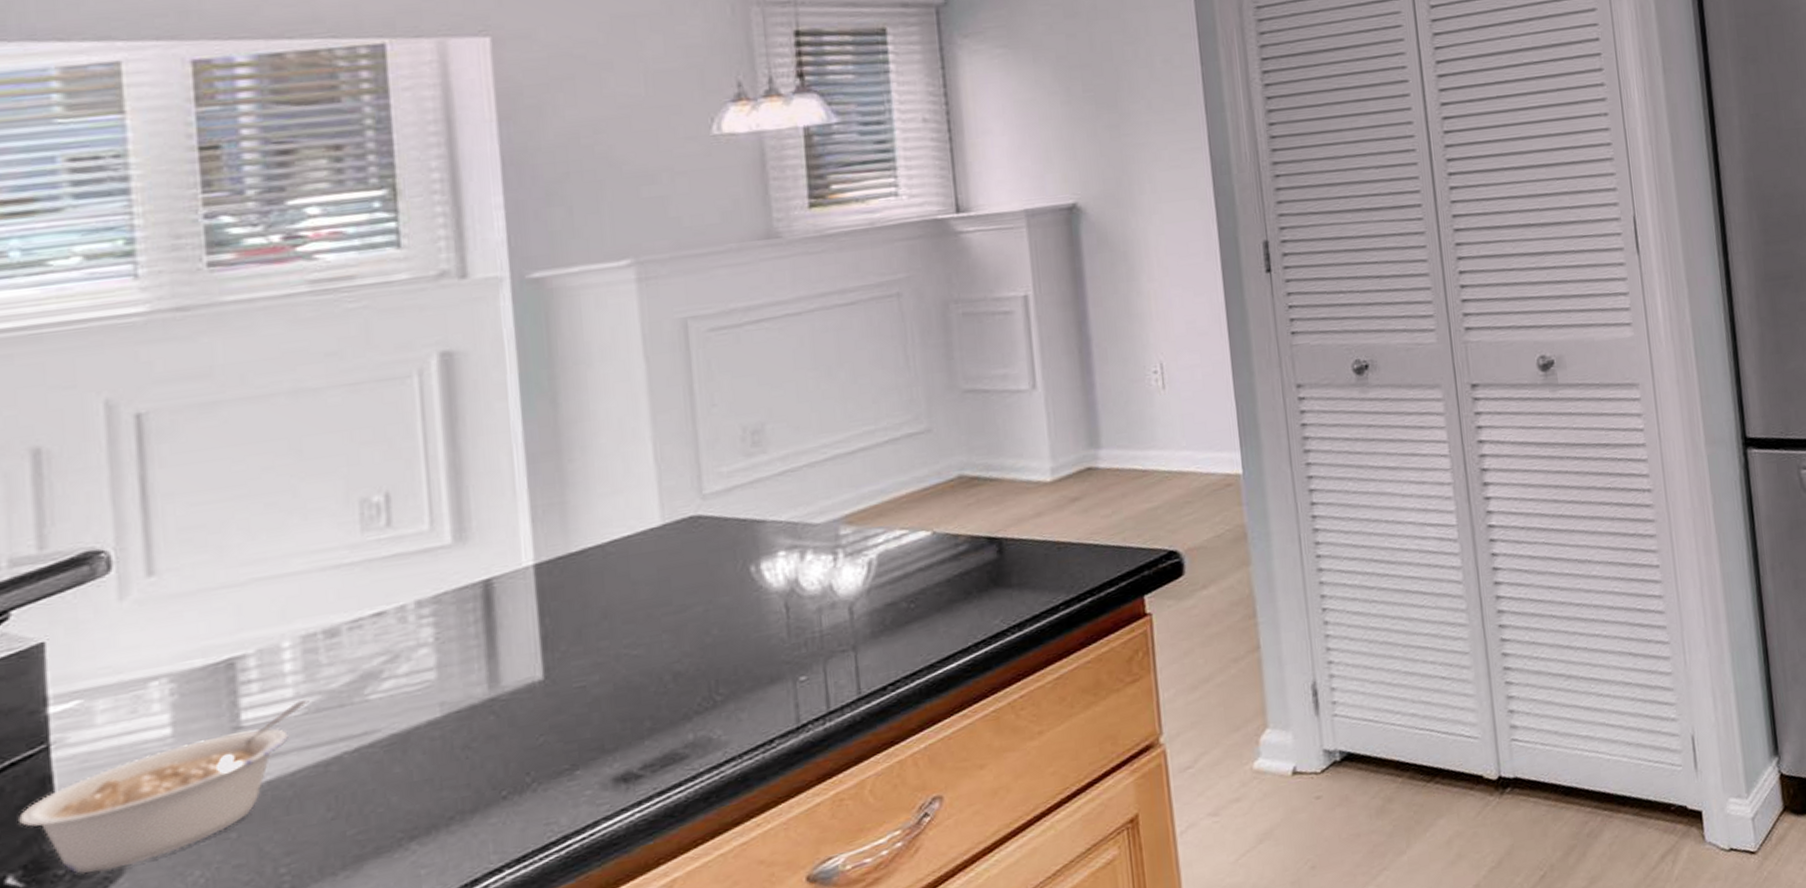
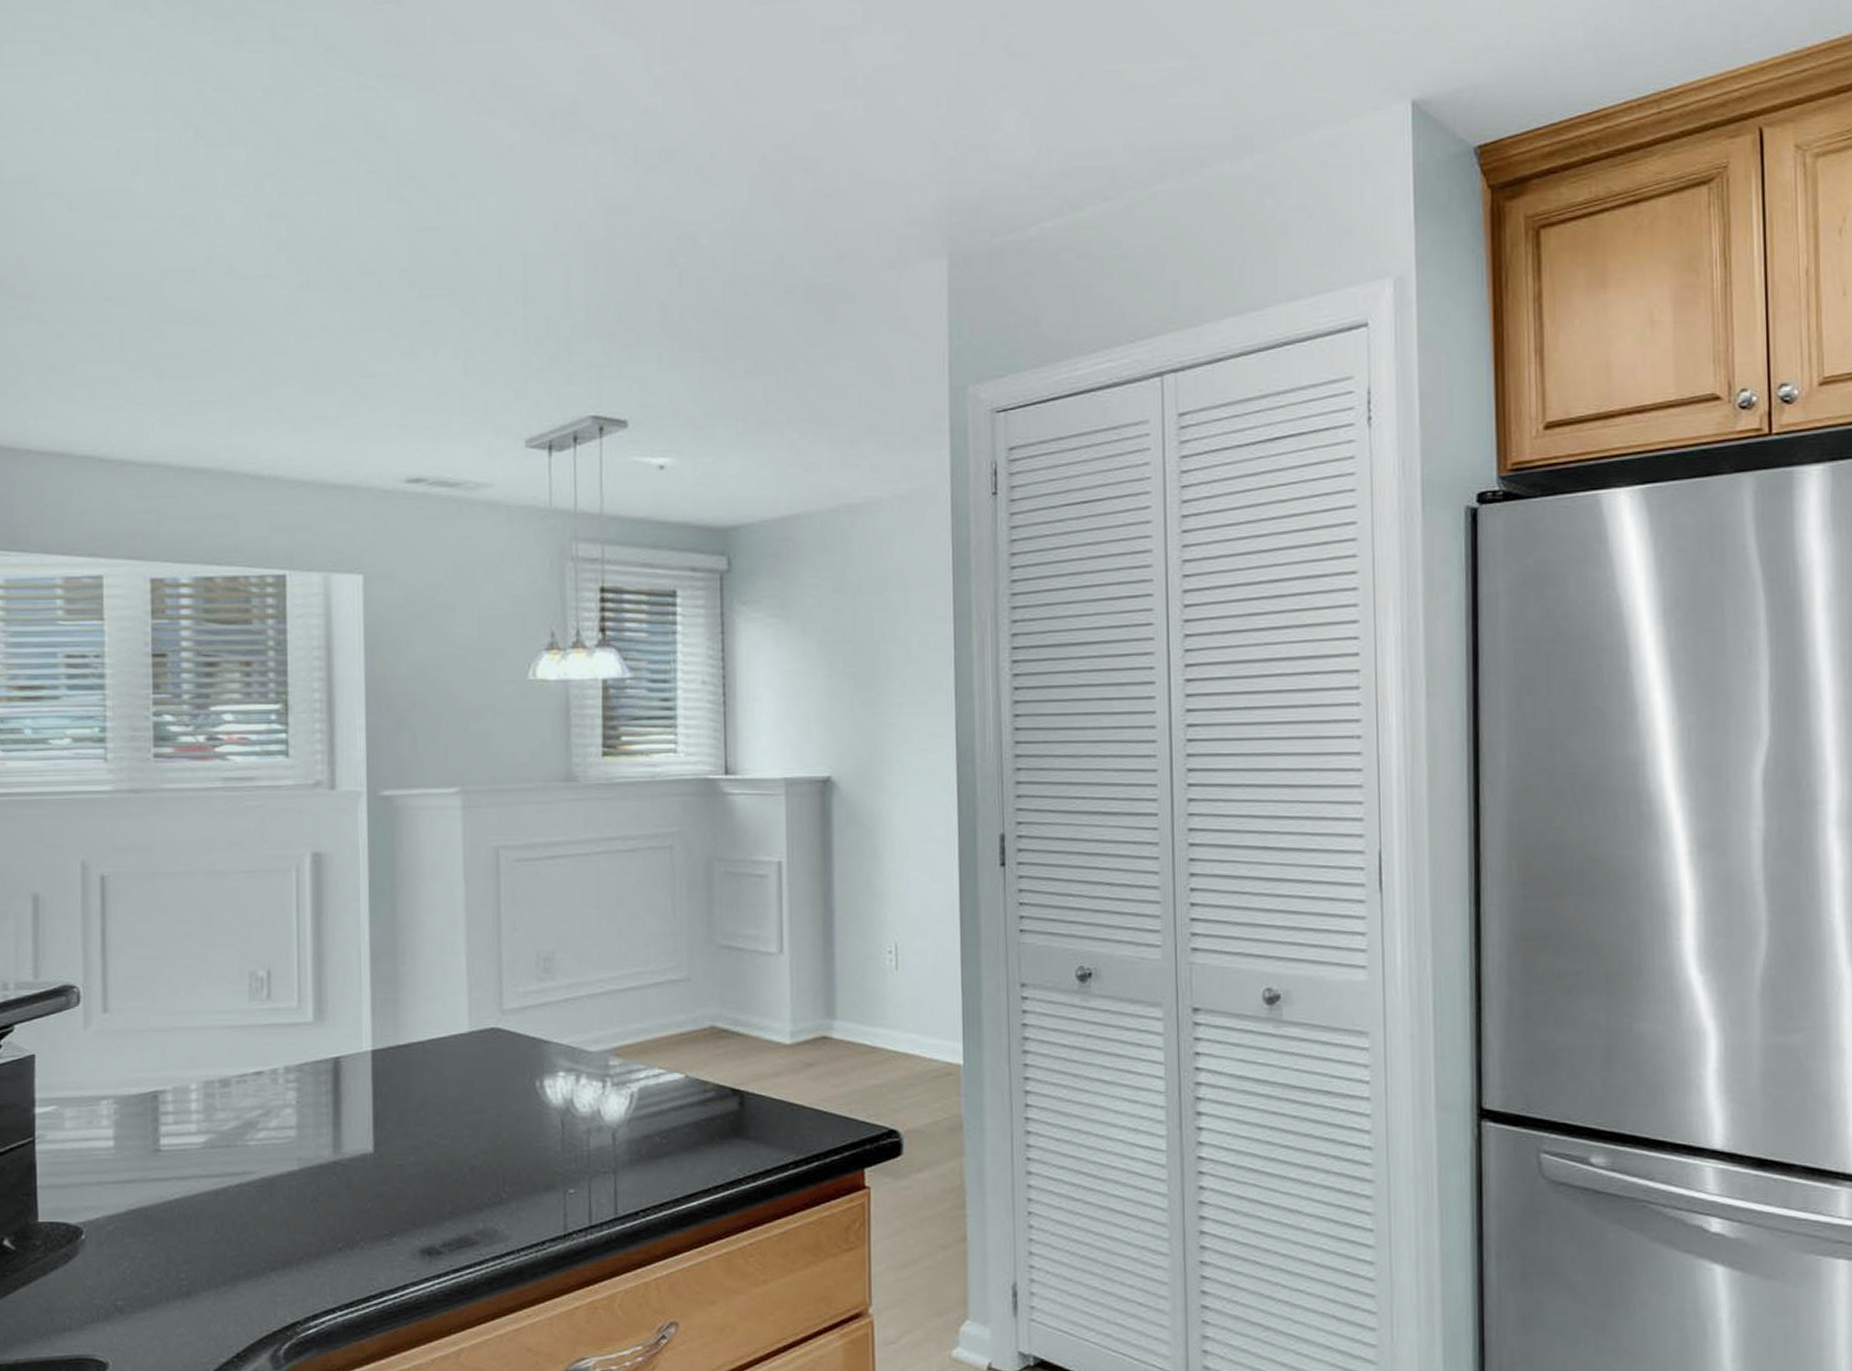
legume: present [19,699,309,874] -> none [14,1136,207,1248]

